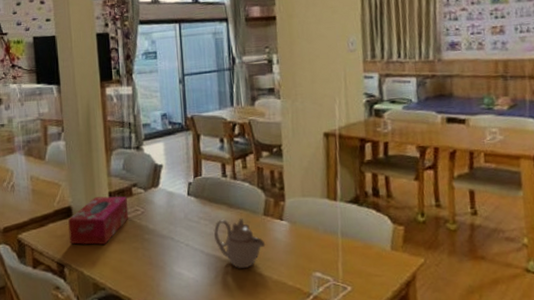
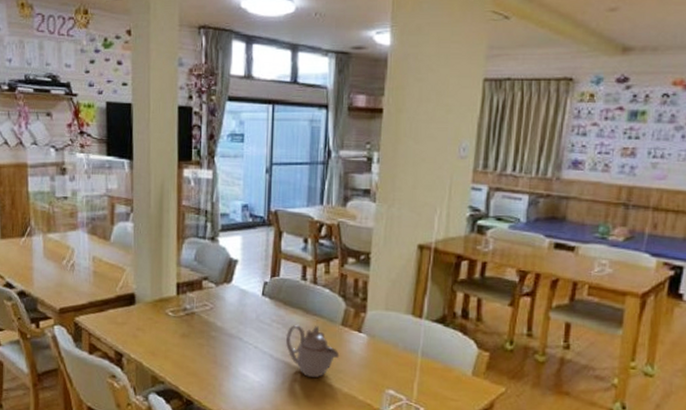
tissue box: present [68,196,128,245] -> none [130,287,196,337]

